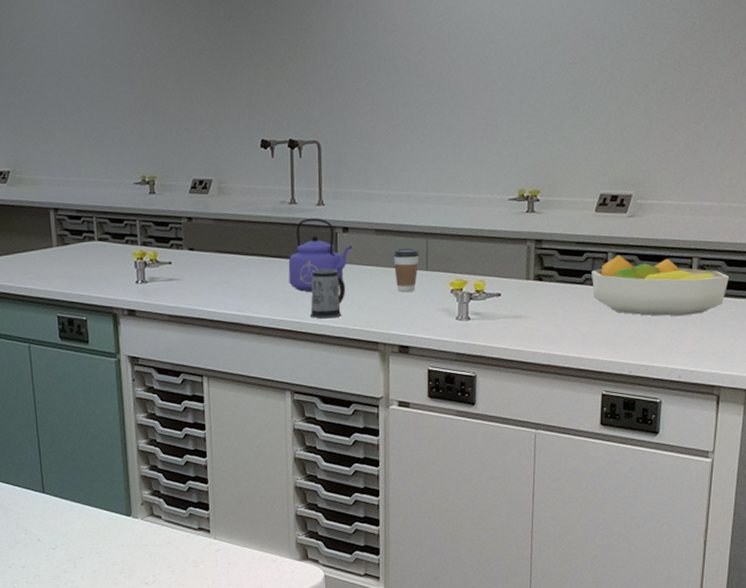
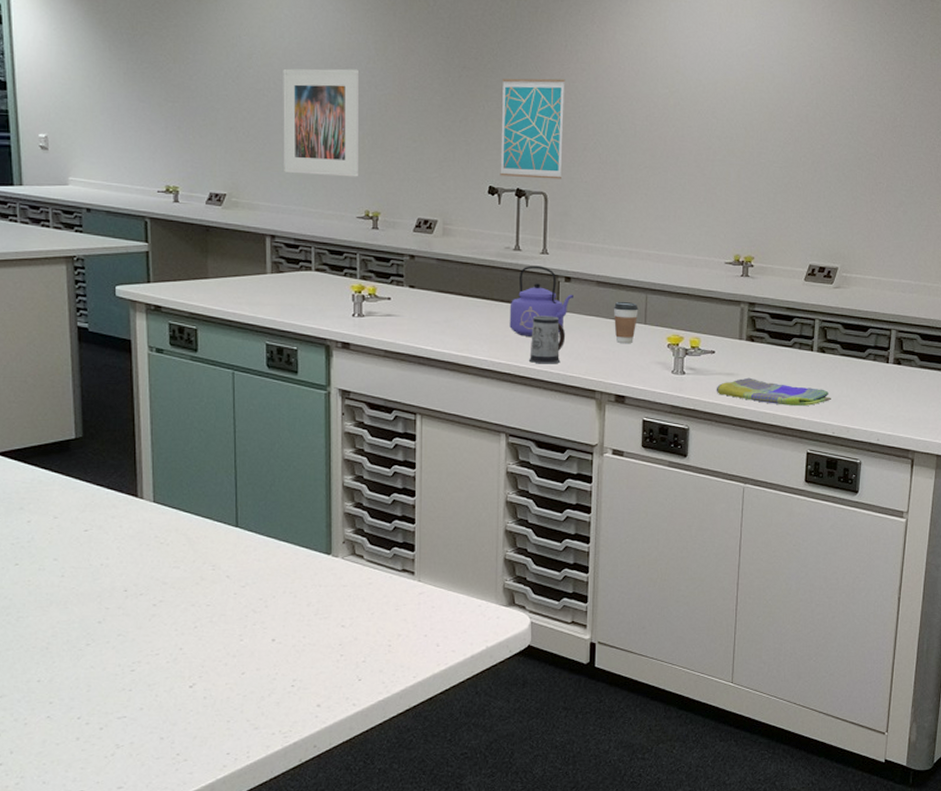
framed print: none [54,31,134,145] -> present [283,68,360,177]
wall art: none [269,18,334,128] -> present [500,78,565,179]
dish towel: none [503,319,627,346] -> present [716,377,831,406]
fruit bowl: present [592,254,730,316] -> none [800,322,924,383]

